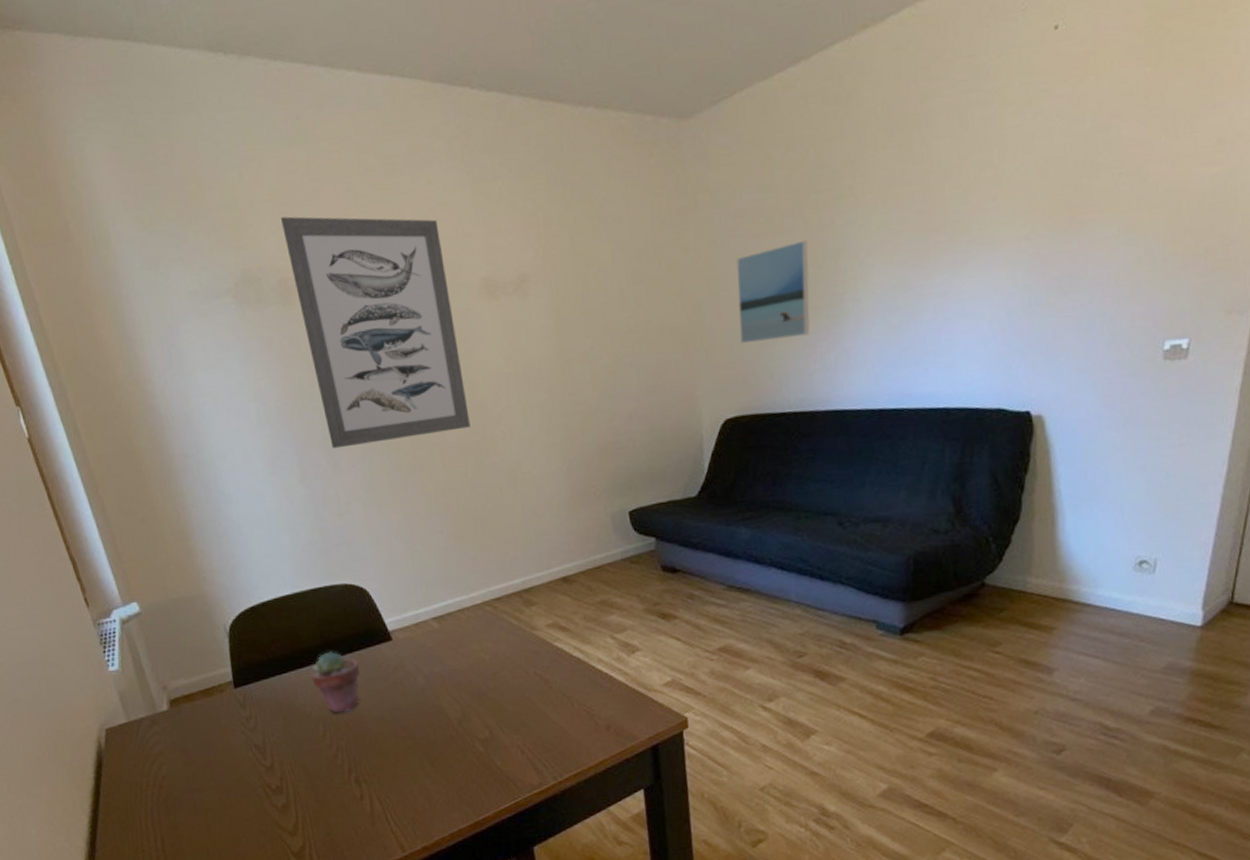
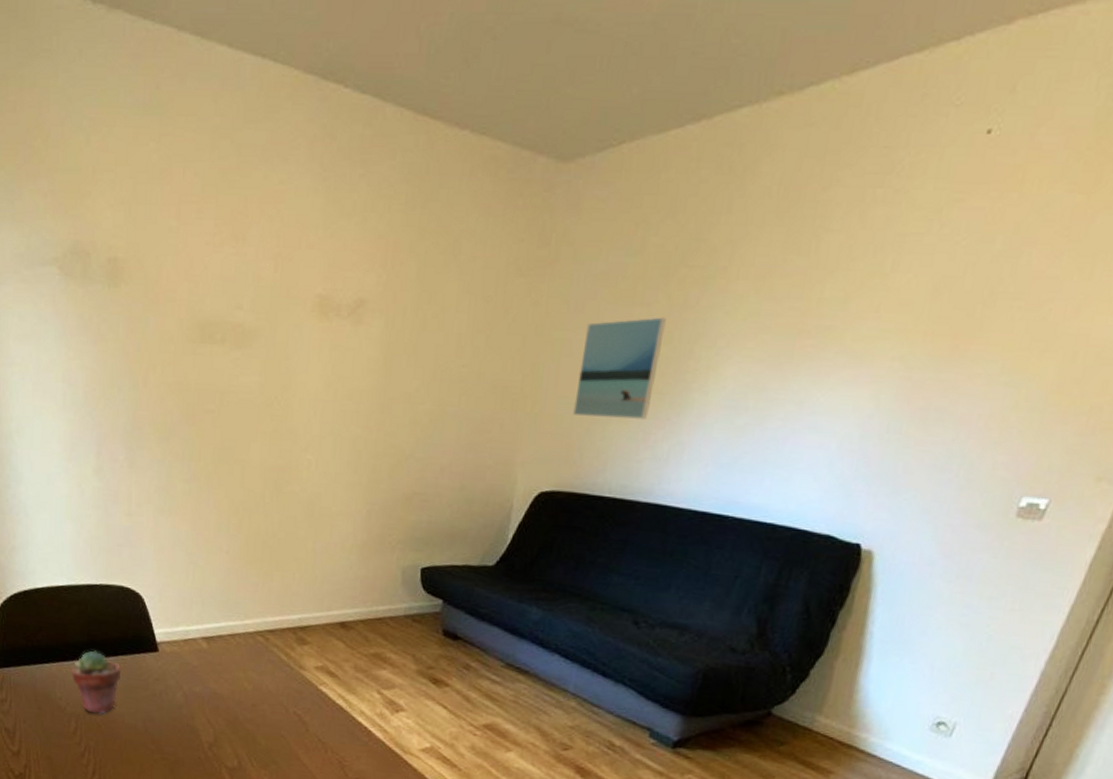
wall art: present [281,216,471,449] -> none [121,192,283,450]

